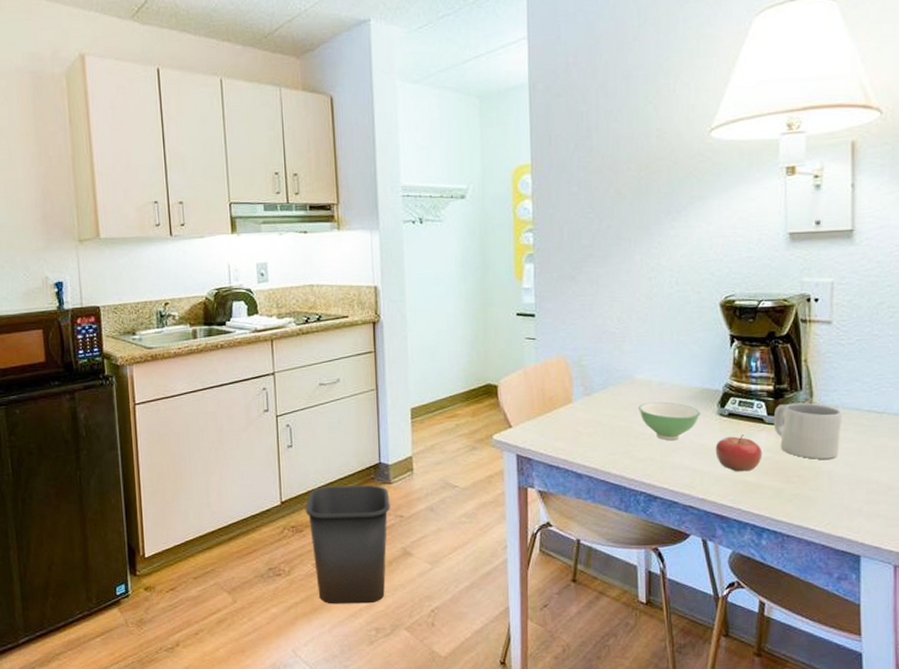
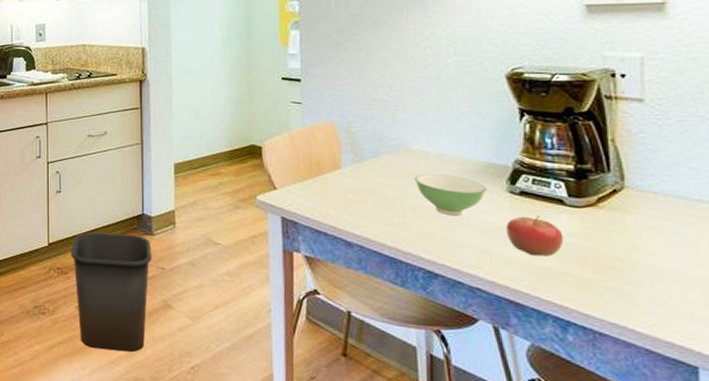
mug: present [773,402,842,459] -> none [575,185,664,251]

